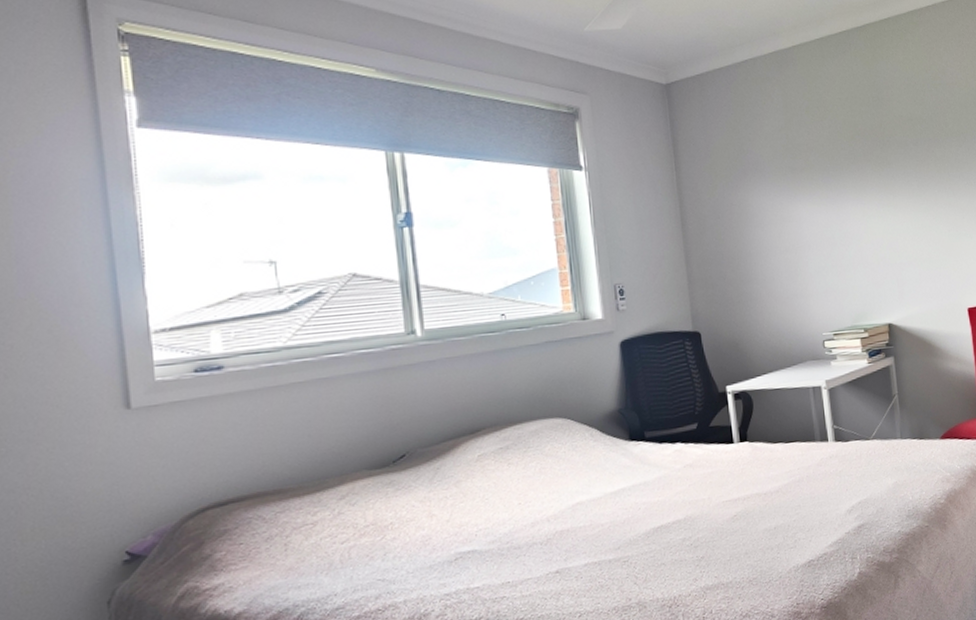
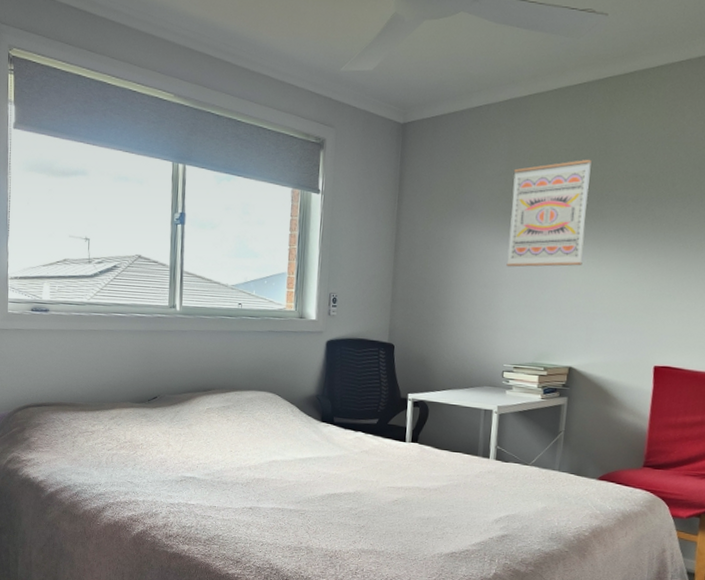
wall art: none [792,106,879,227] -> present [506,159,592,267]

